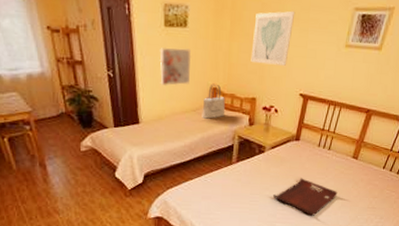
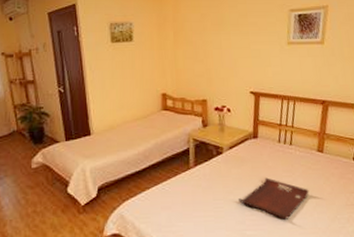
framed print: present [159,47,192,87] -> none [108,60,139,97]
tote bag: present [202,83,226,119] -> none [153,89,177,124]
wall art: present [251,11,295,66] -> none [196,18,234,67]

